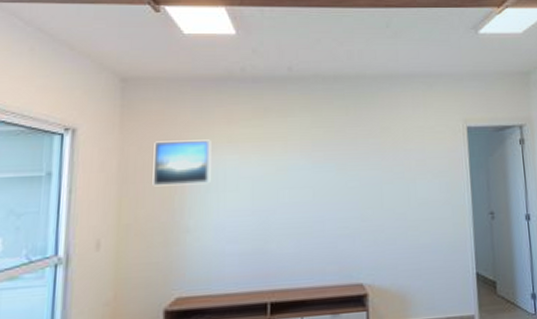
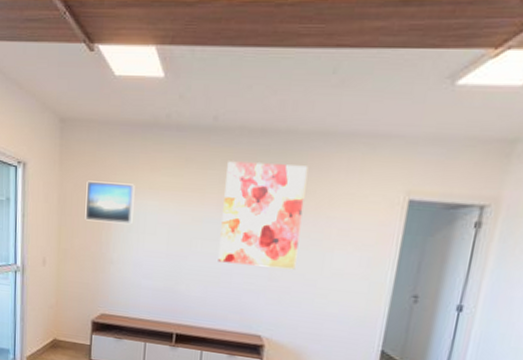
wall art: none [306,105,385,210] -> present [218,161,309,270]

